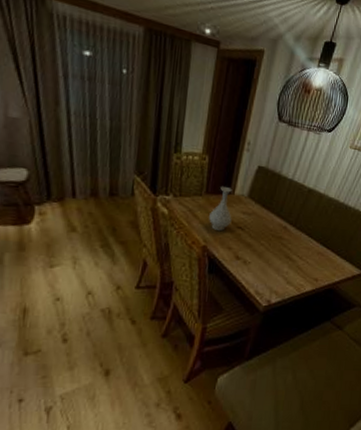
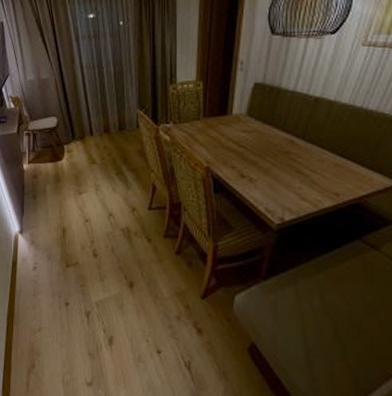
vase: present [209,186,232,231] -> none [209,109,232,151]

